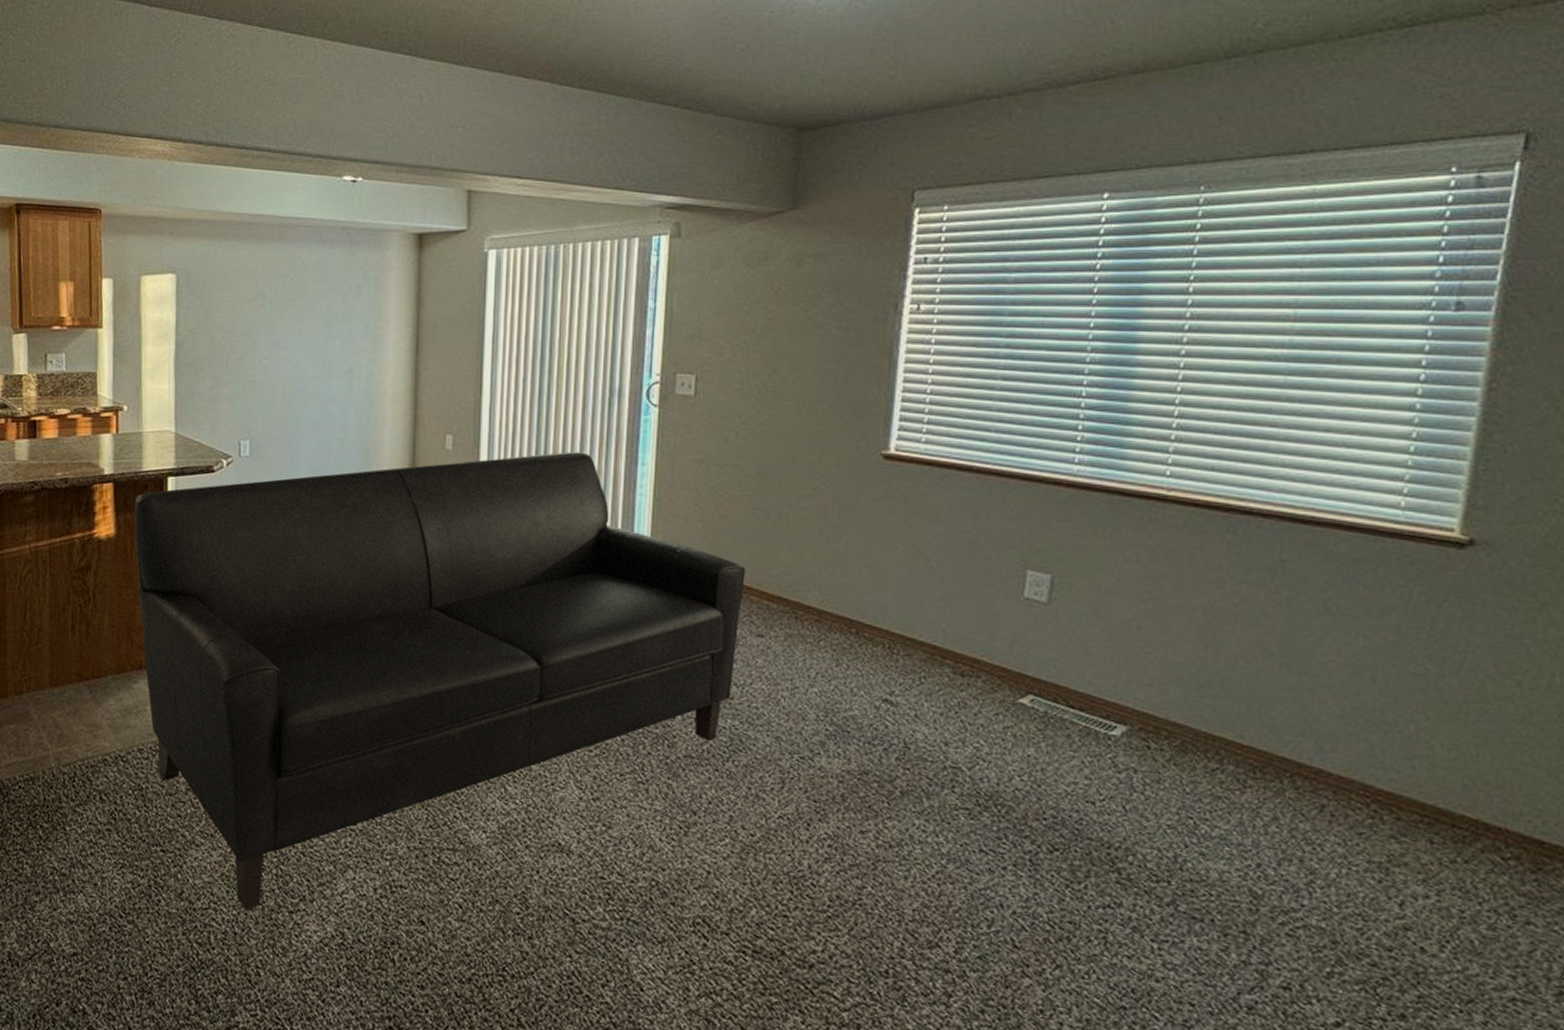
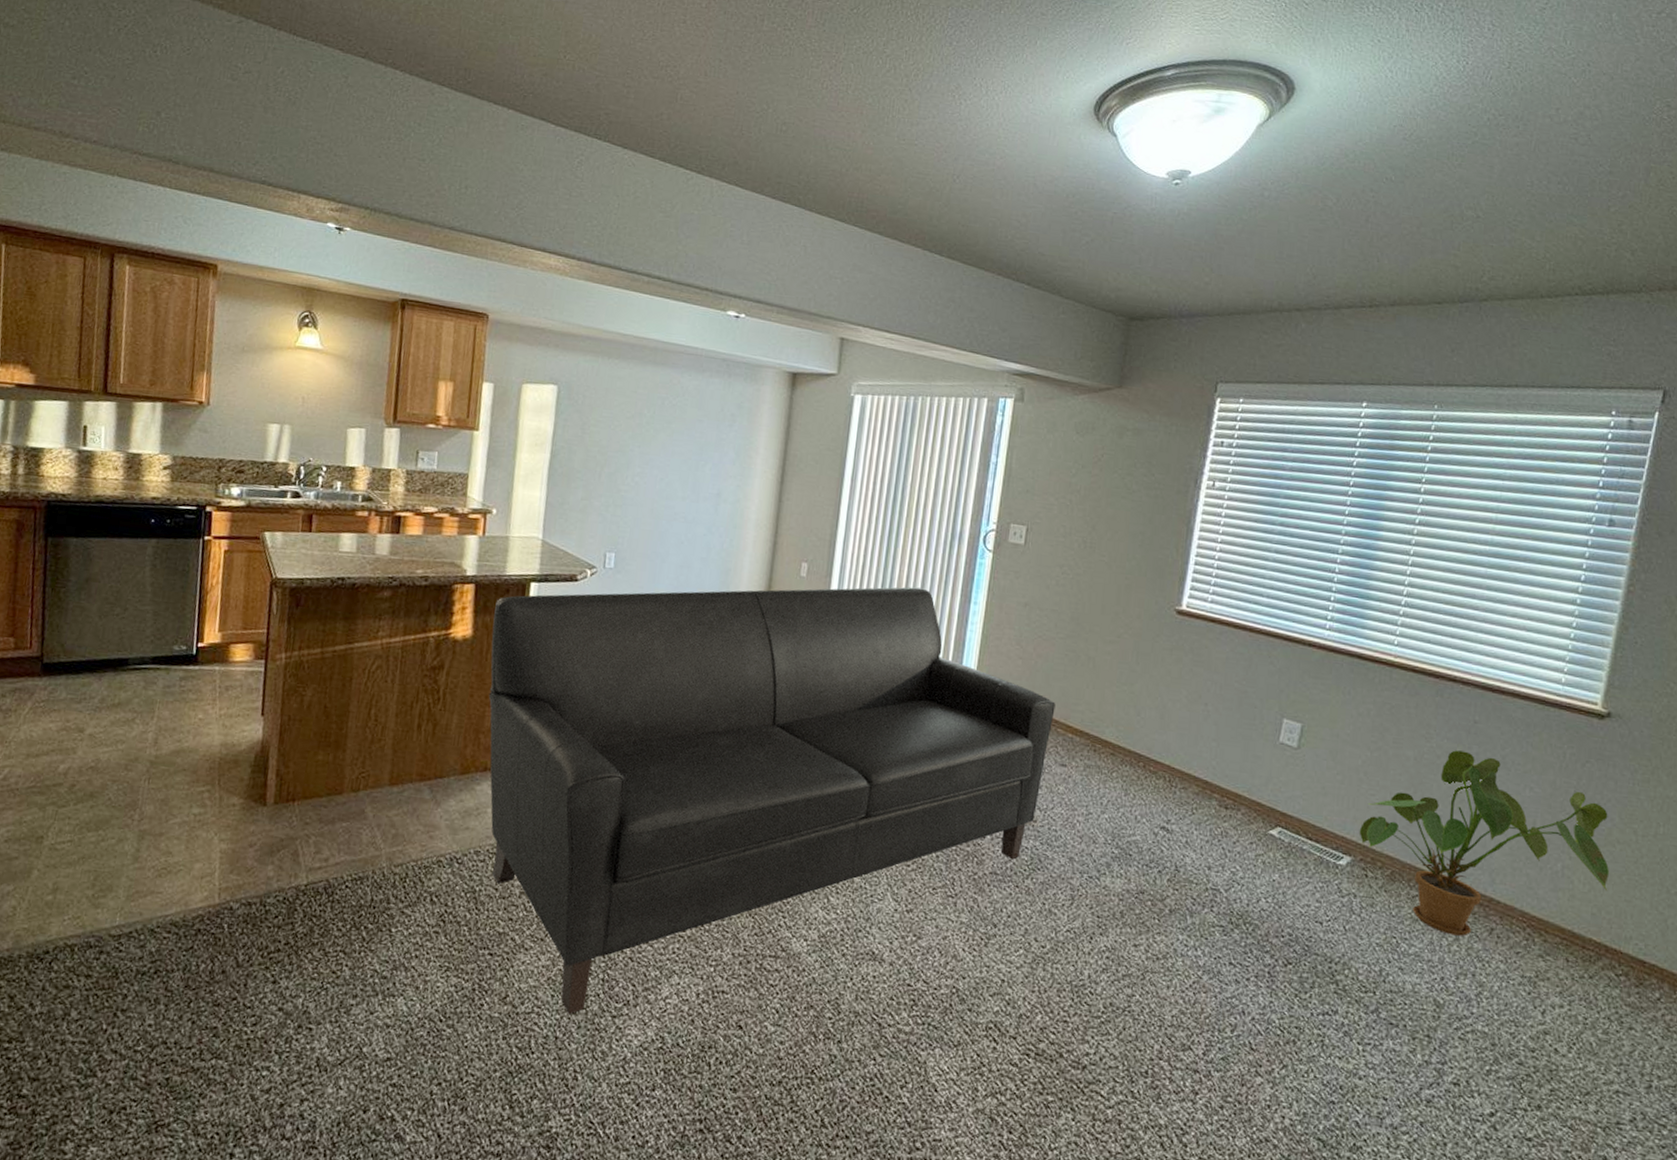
house plant: none [1135,596,1484,815] -> present [1359,750,1609,937]

